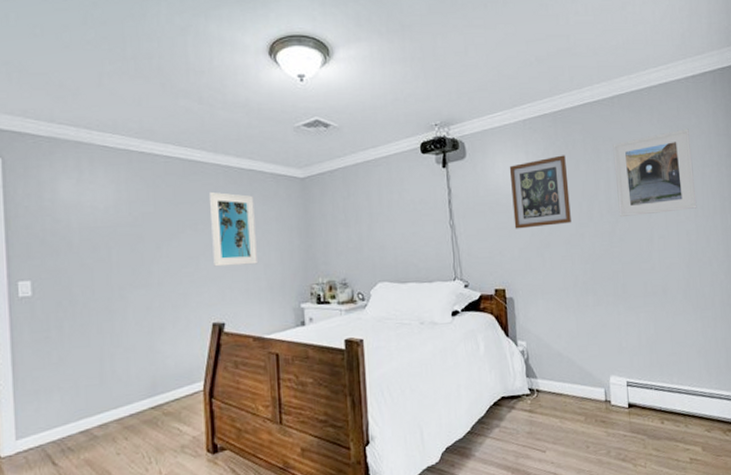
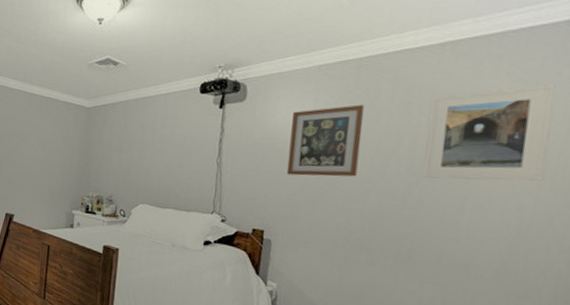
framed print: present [208,191,259,267] -> none [12,112,48,174]

